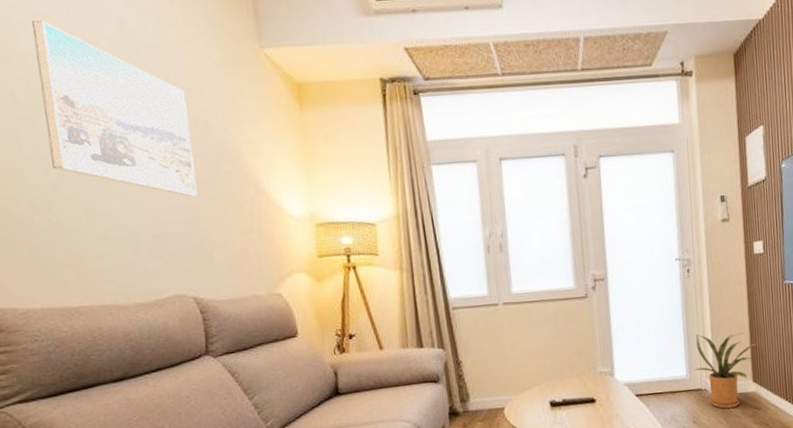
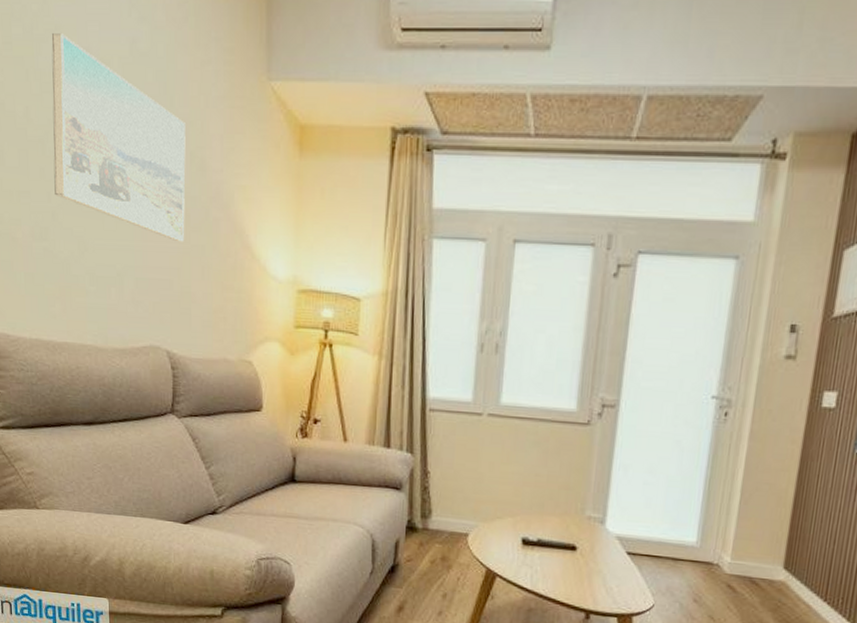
house plant: present [694,333,759,409] -> none [708,494,803,595]

